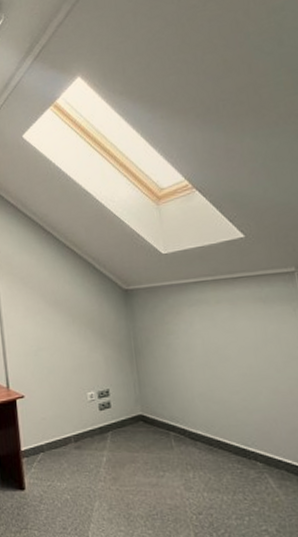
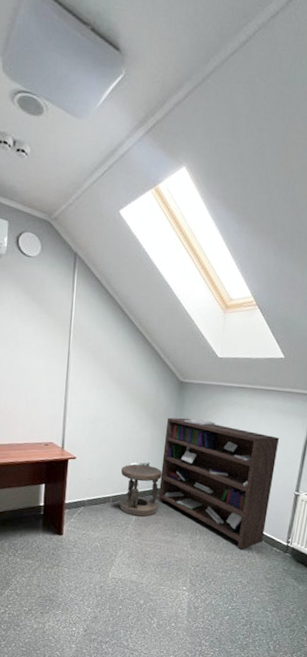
stool: none [77,392,132,456] -> present [119,464,162,517]
bookshelf: none [119,327,282,485] -> present [158,417,279,550]

